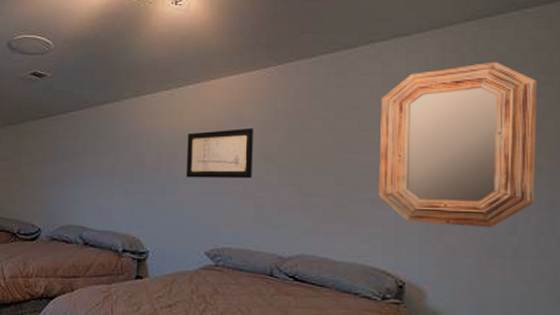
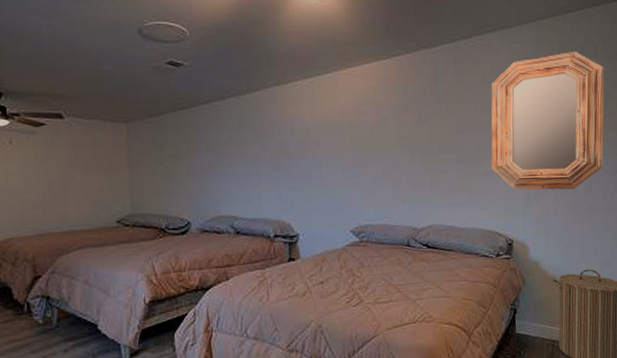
wall art: present [186,127,254,179] -> none [329,112,389,162]

